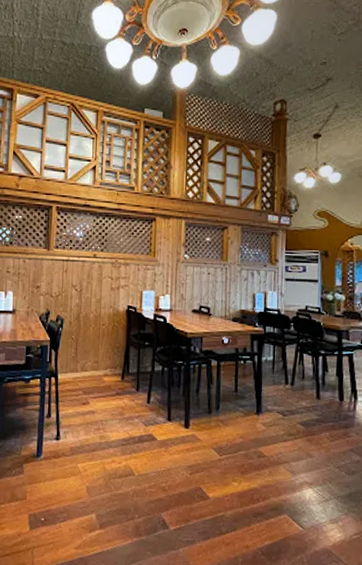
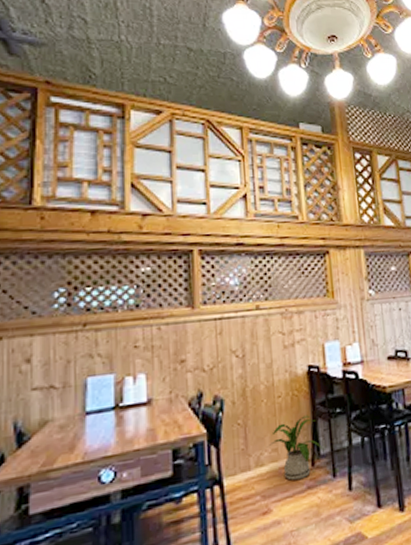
house plant: none [90,342,133,387] -> present [266,415,325,481]

